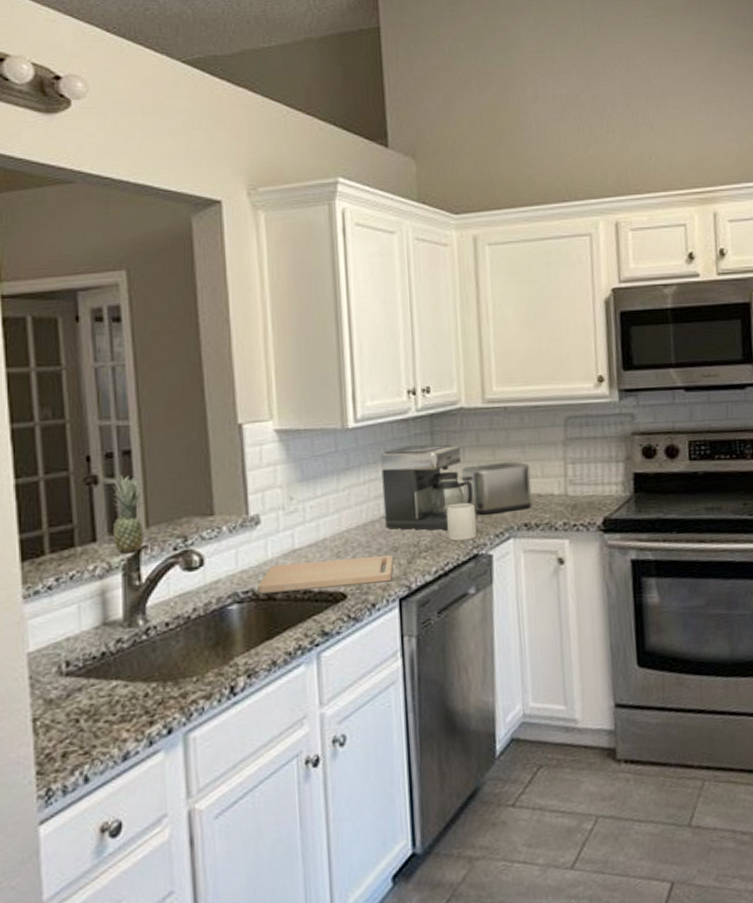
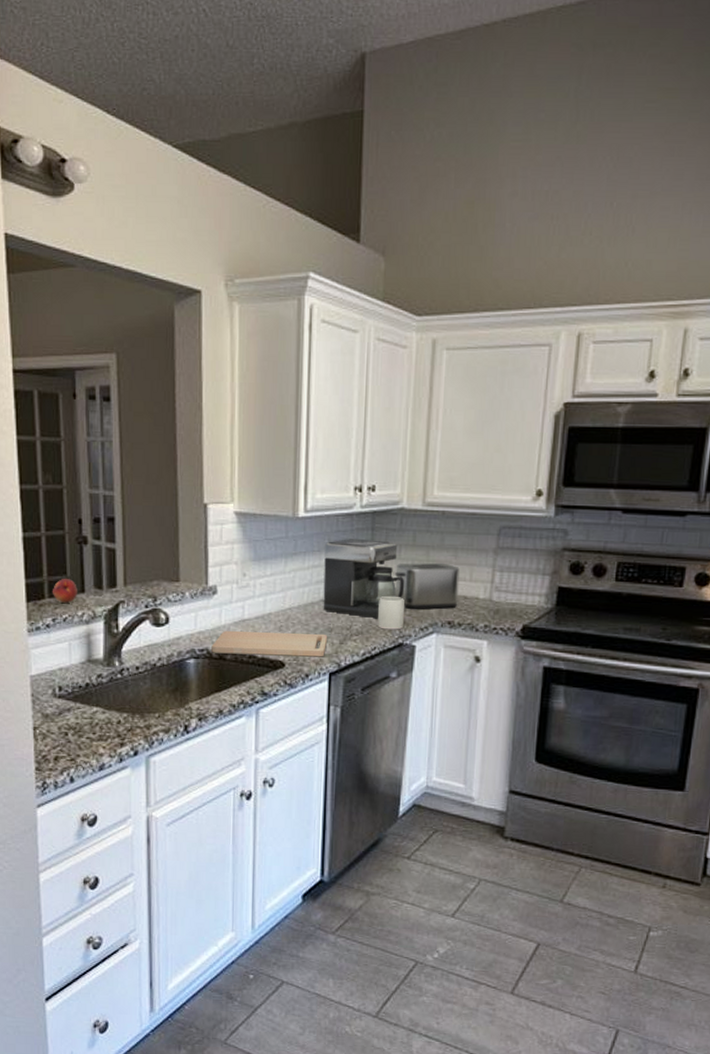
fruit: none [54,527,87,557] -> present [52,578,77,603]
fruit: present [112,474,144,554] -> none [97,539,123,605]

